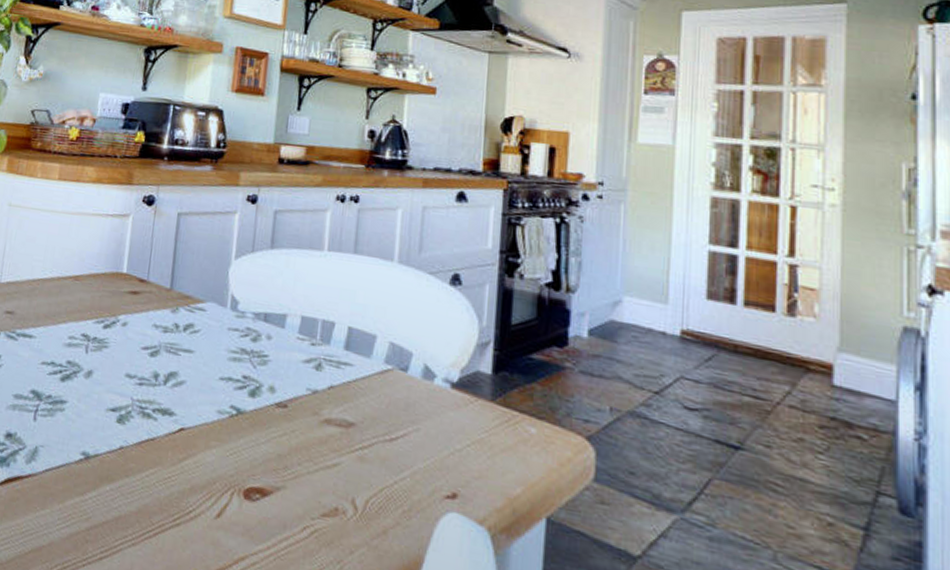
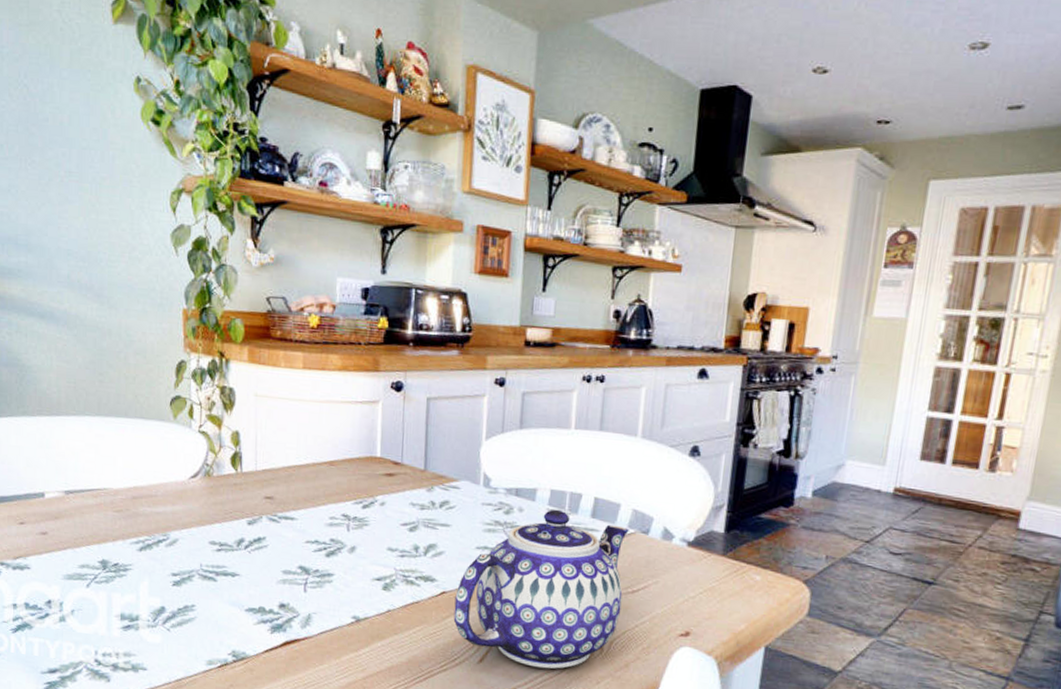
teapot: none [191,338,386,532] -> present [453,509,629,669]

